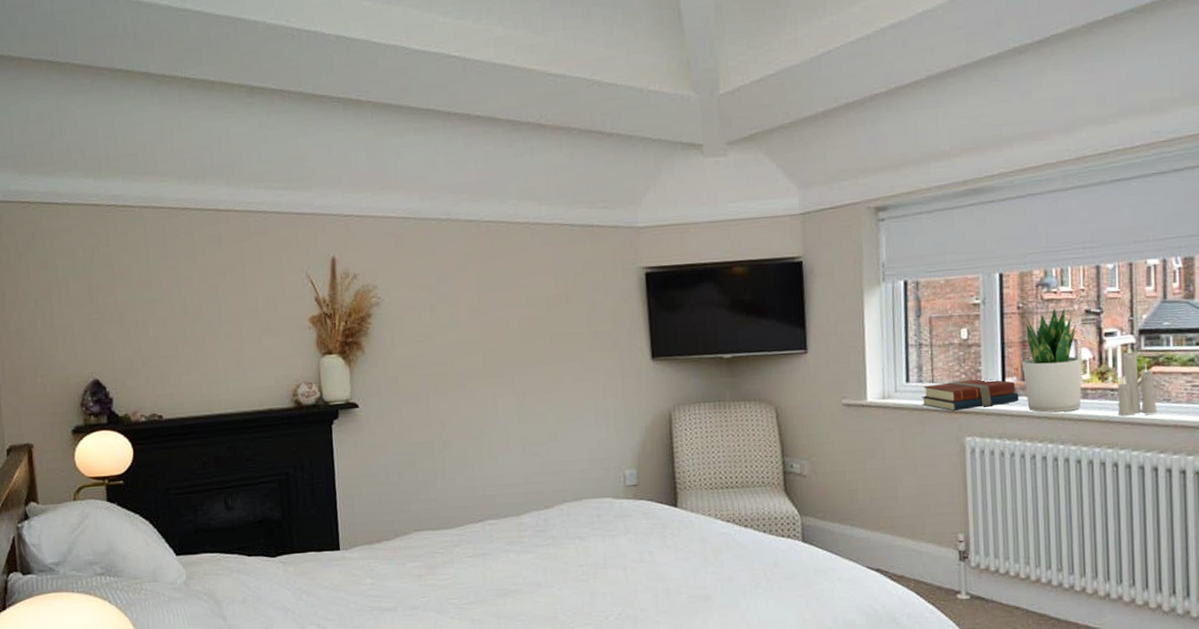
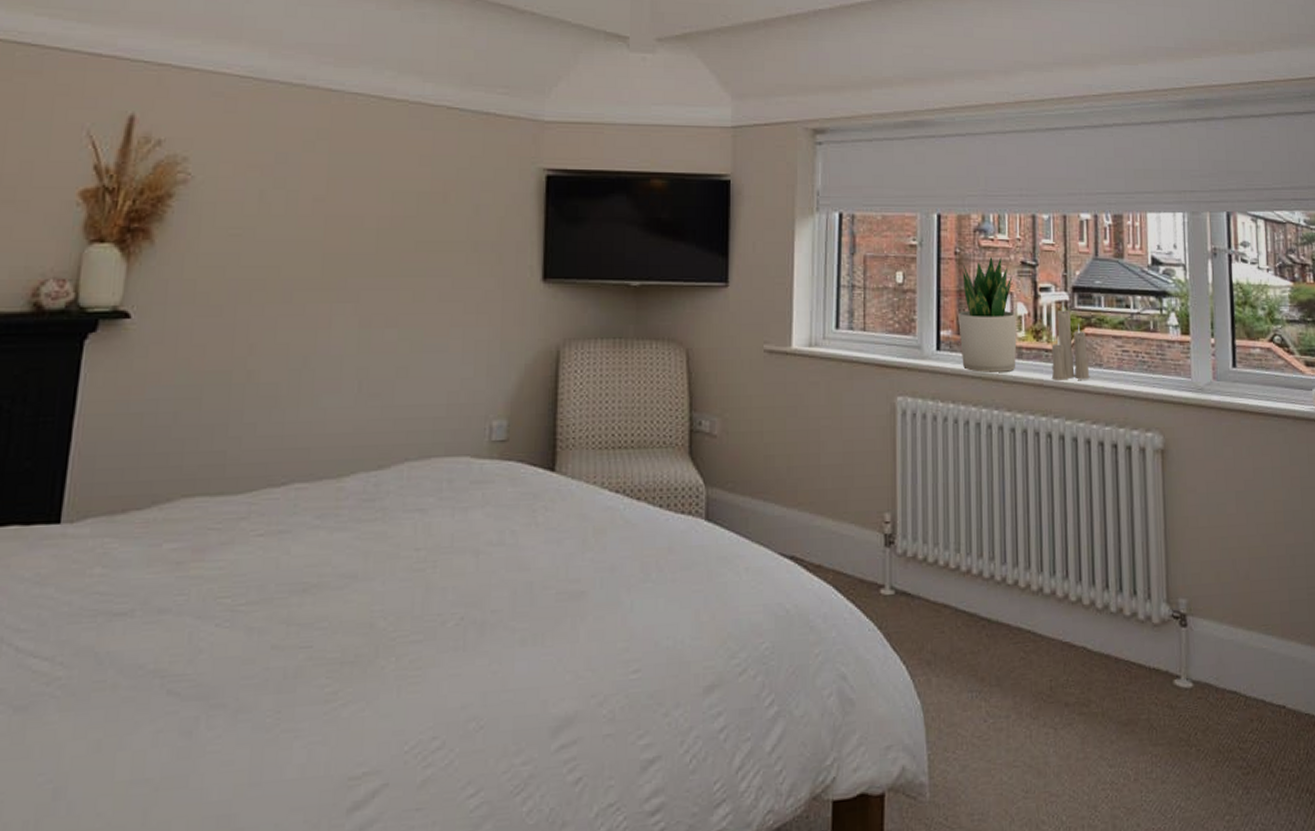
books: present [922,378,1019,412] -> none [852,329,954,366]

